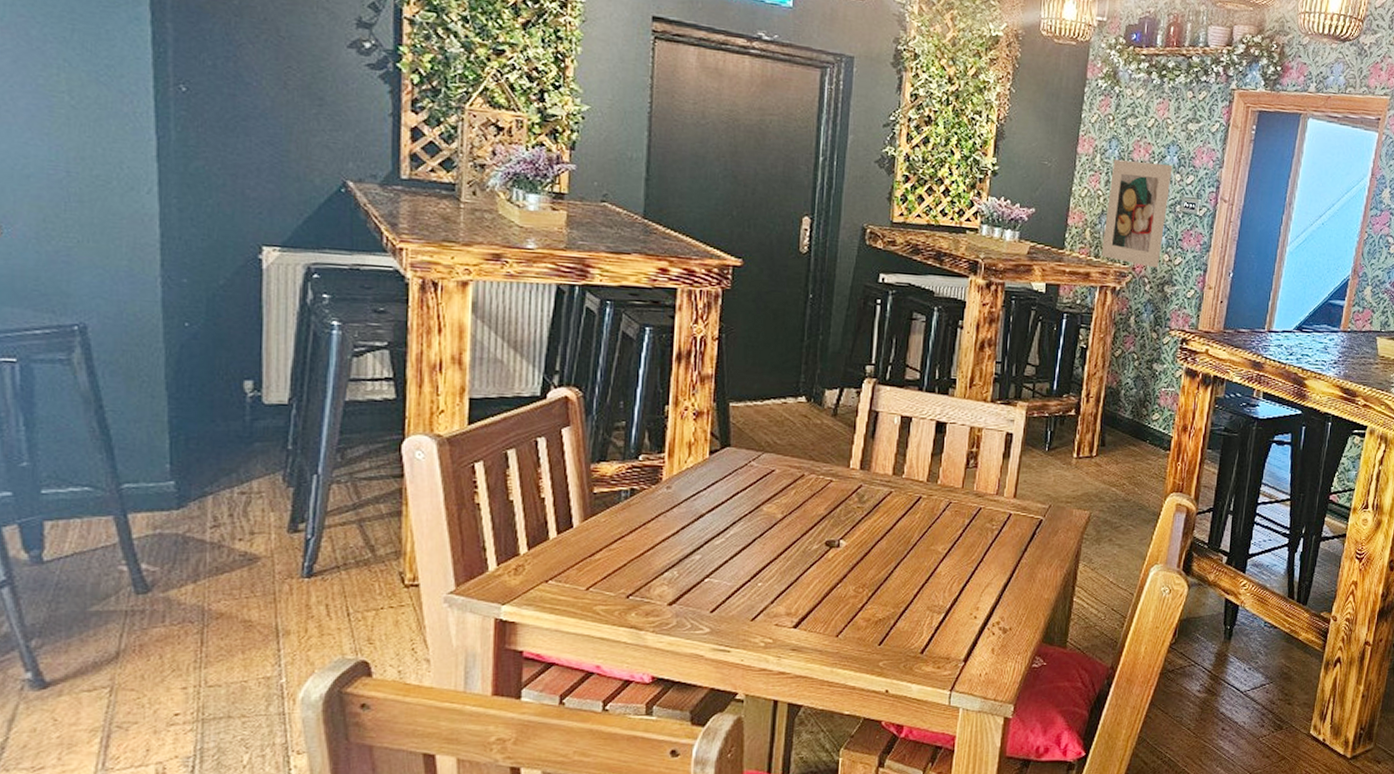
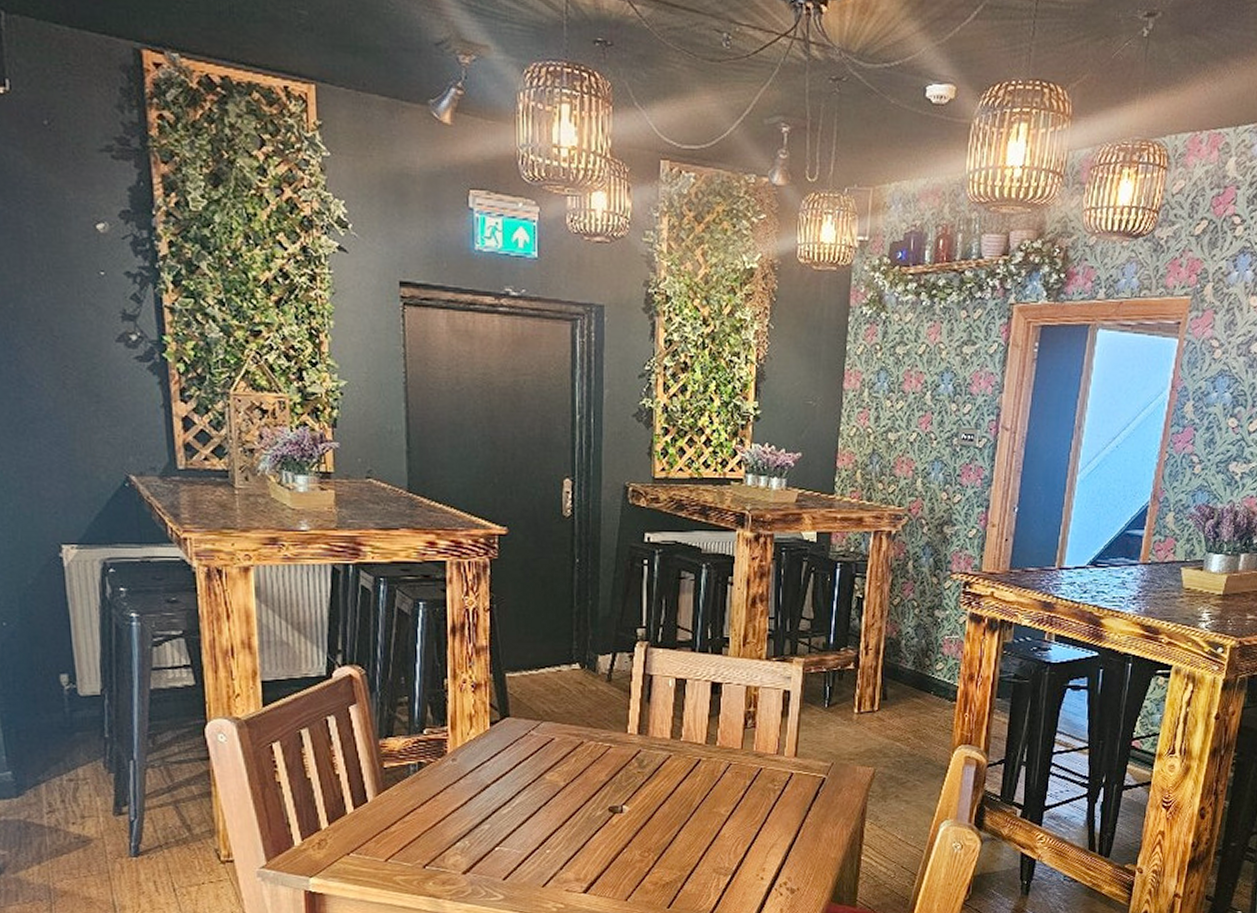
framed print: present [1101,159,1173,268] -> none [874,393,948,508]

